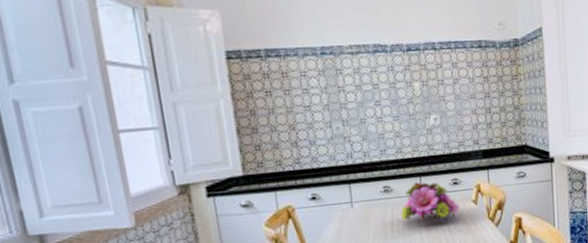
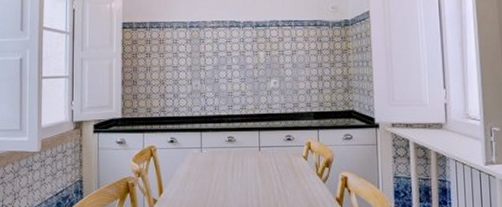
flower bouquet: present [401,182,460,221] -> none [241,135,291,170]

